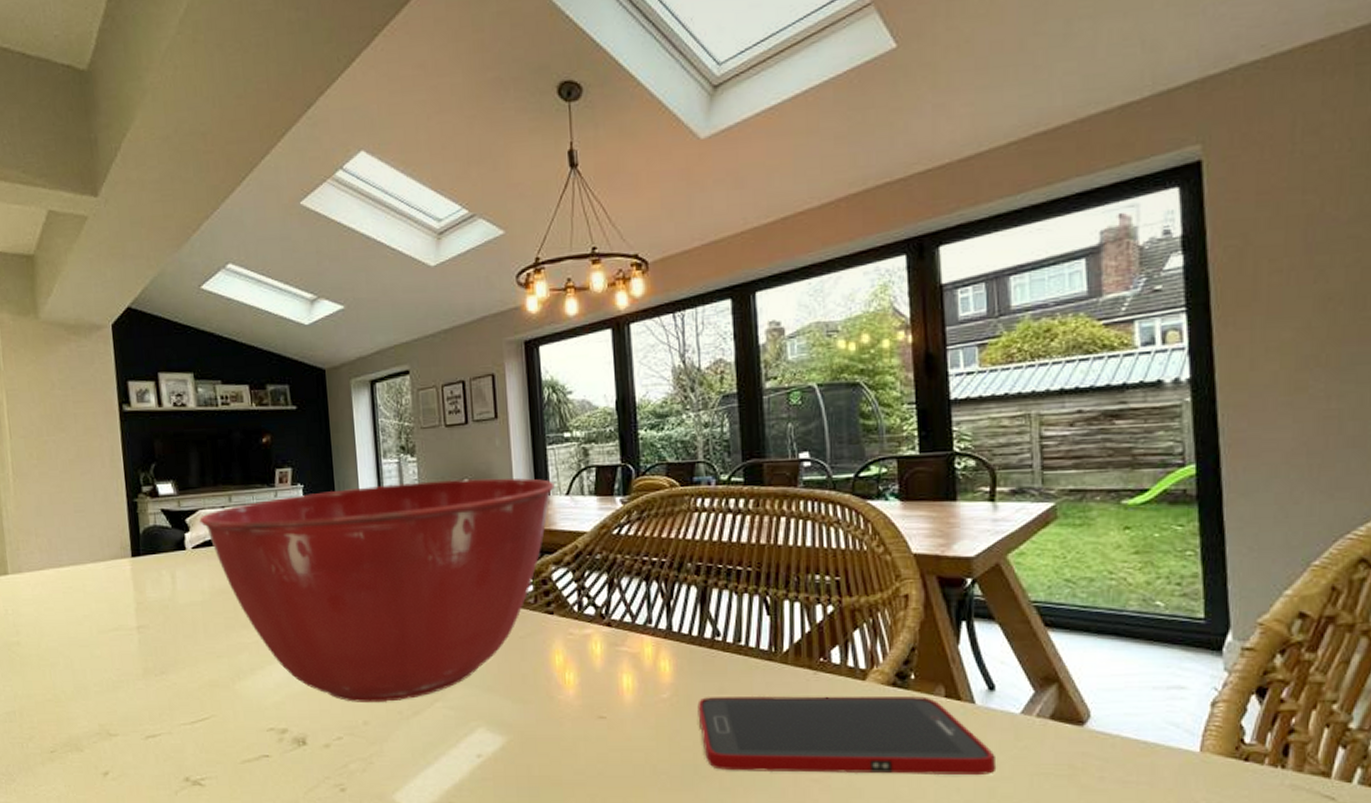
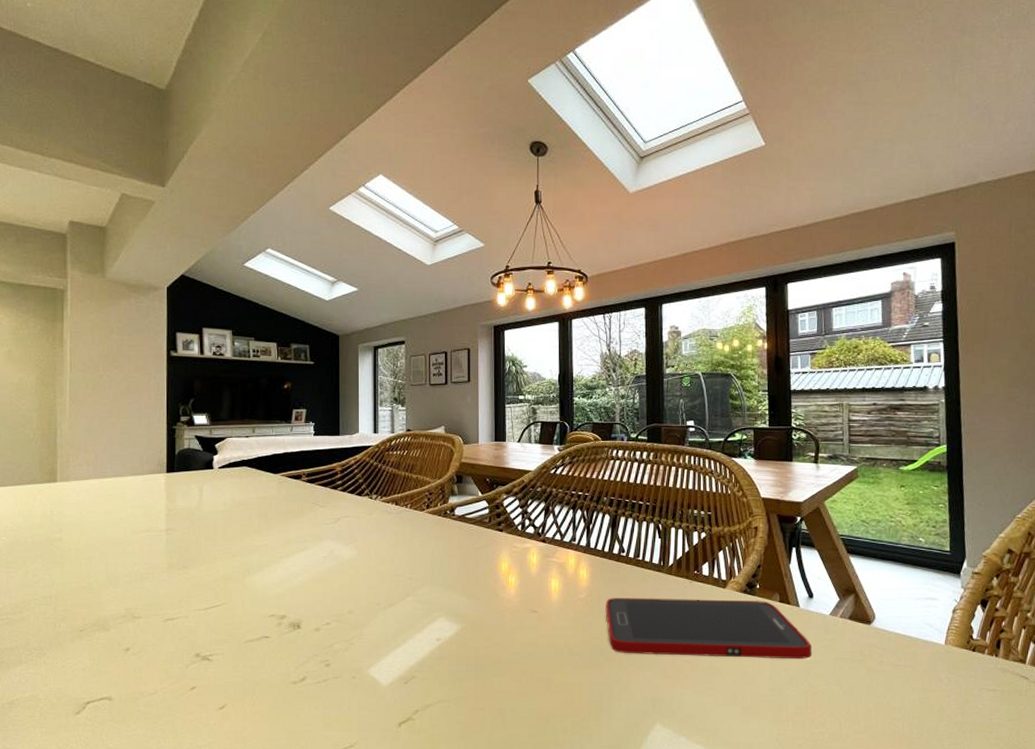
mixing bowl: present [199,478,555,702] -> none [227,426,510,596]

